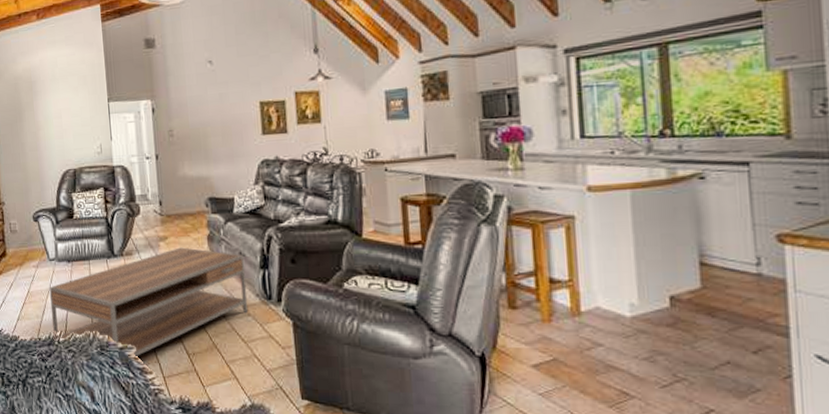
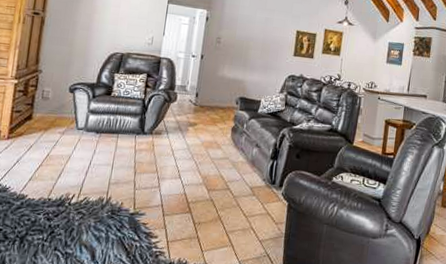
coffee table: present [49,247,249,357] -> none [65,133,260,223]

